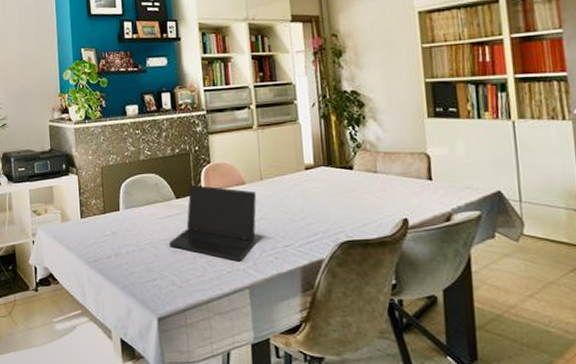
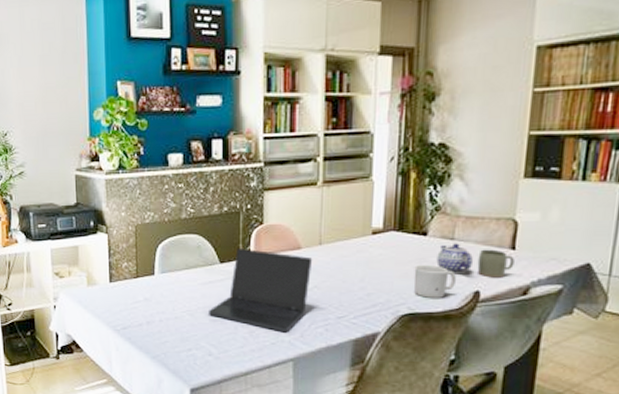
mug: none [346,196,385,226] -> present [413,265,456,298]
teapot: none [364,175,398,204] -> present [436,243,474,275]
mug: none [400,180,434,206] -> present [477,249,514,278]

